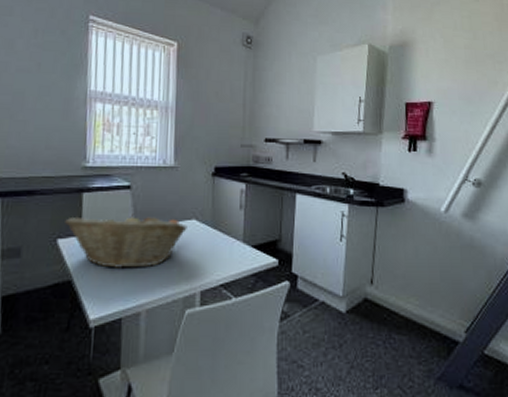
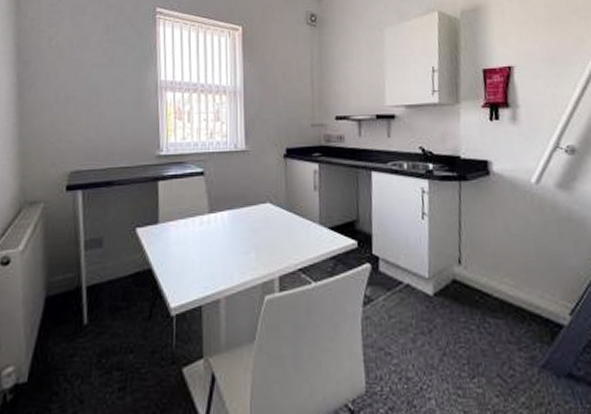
fruit basket: present [65,213,187,268] -> none [143,199,262,255]

